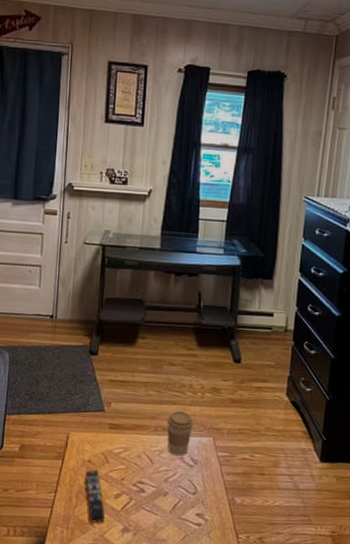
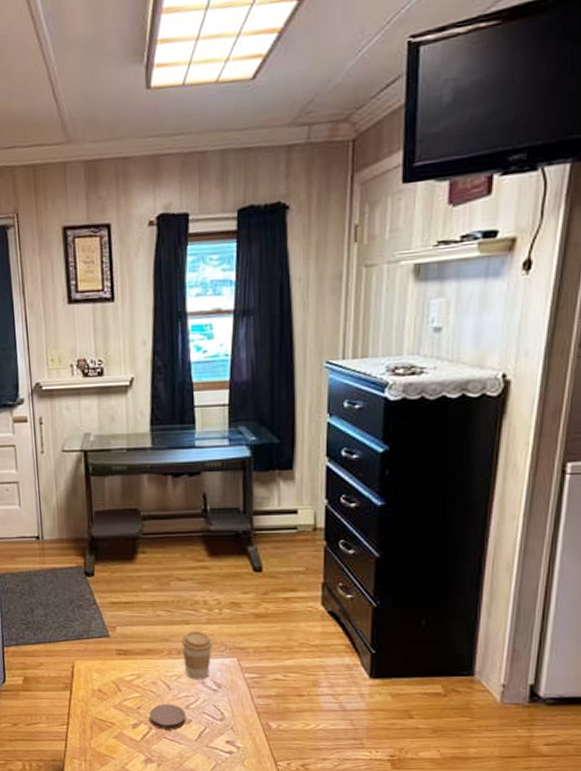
remote control: present [85,469,106,523] -> none [97,699,125,755]
coaster: none [131,476,164,501] -> present [149,703,186,730]

